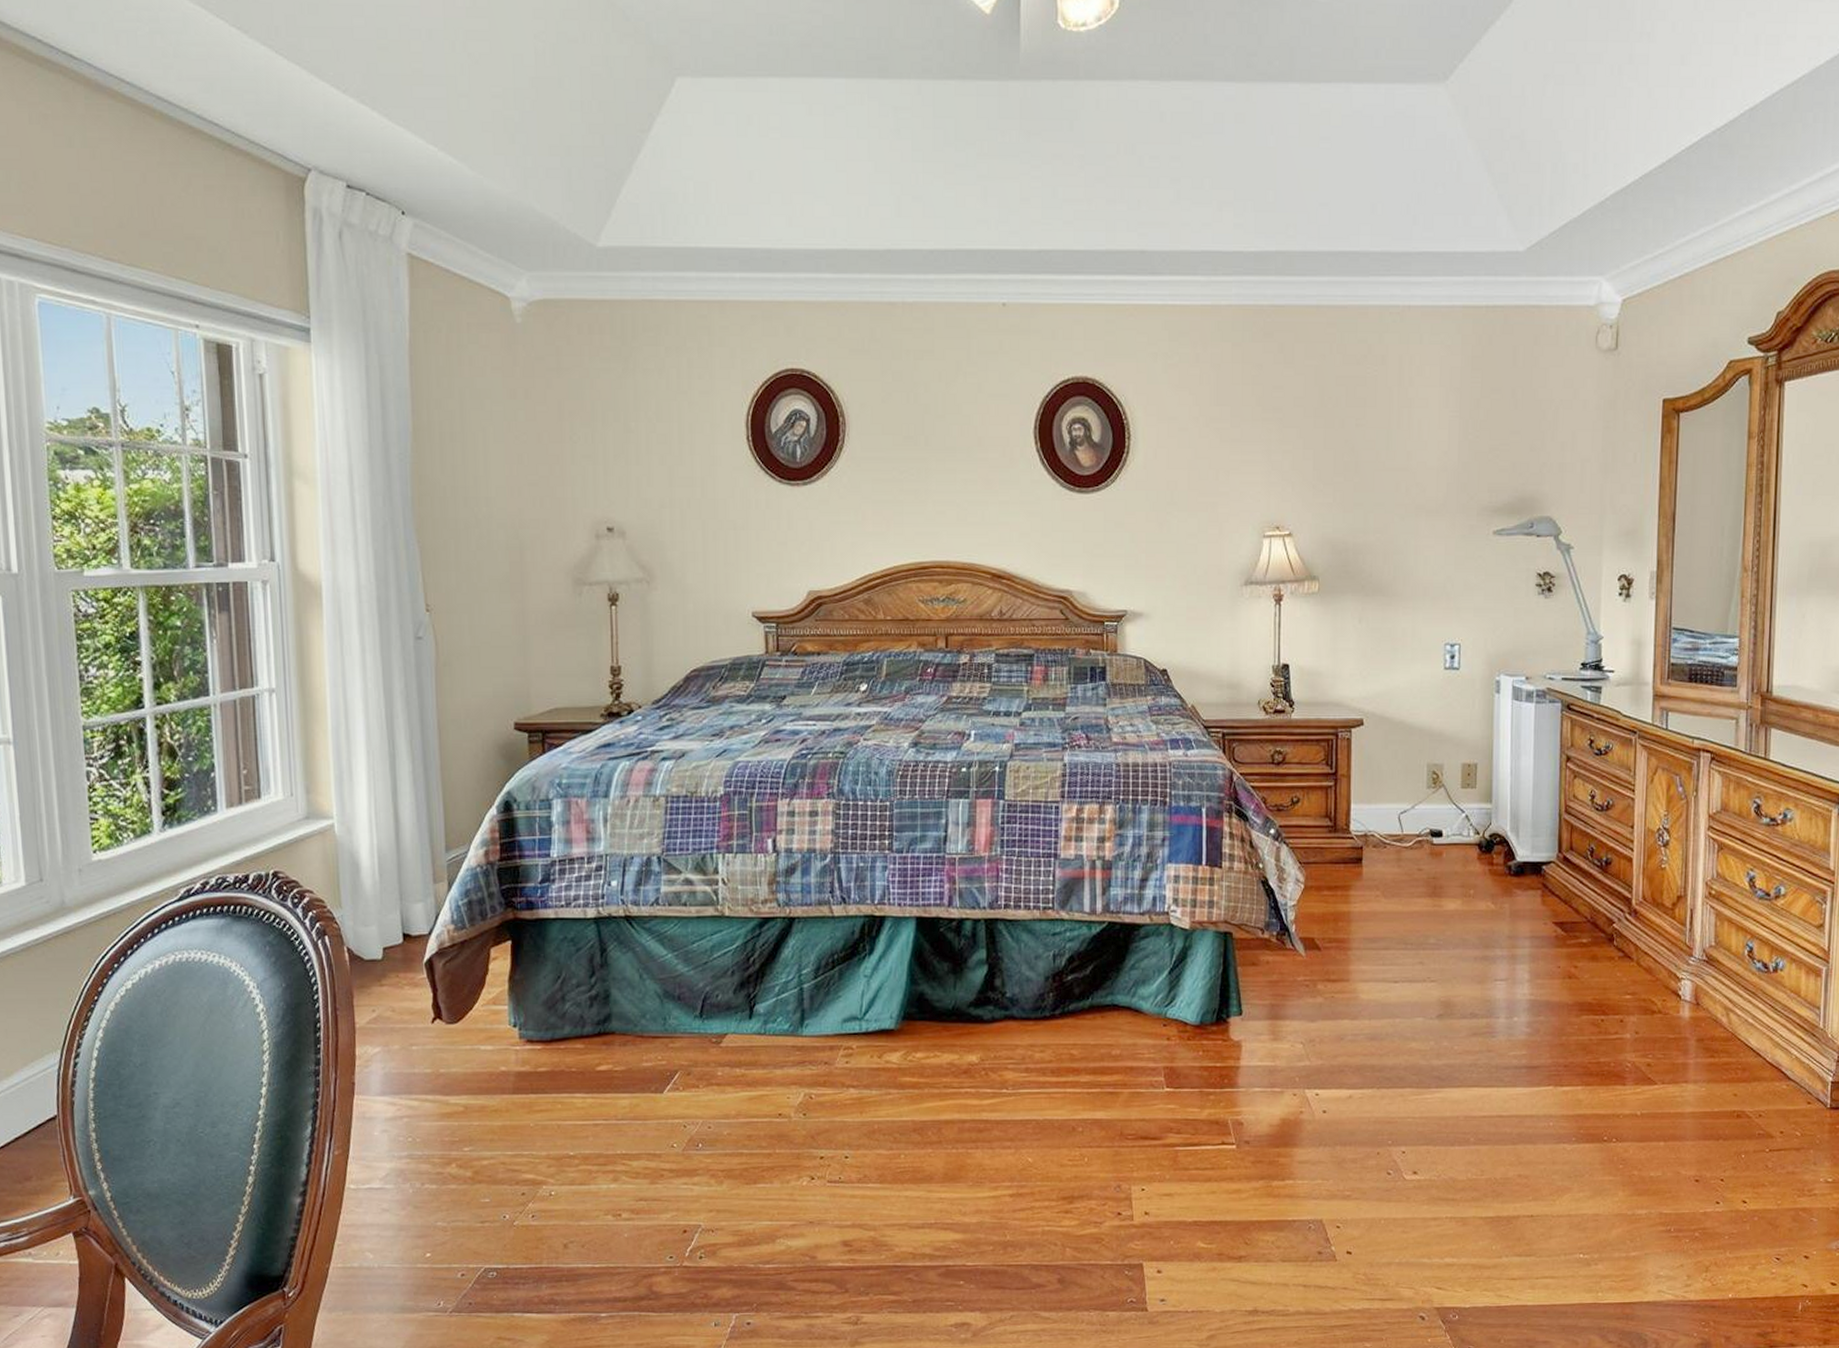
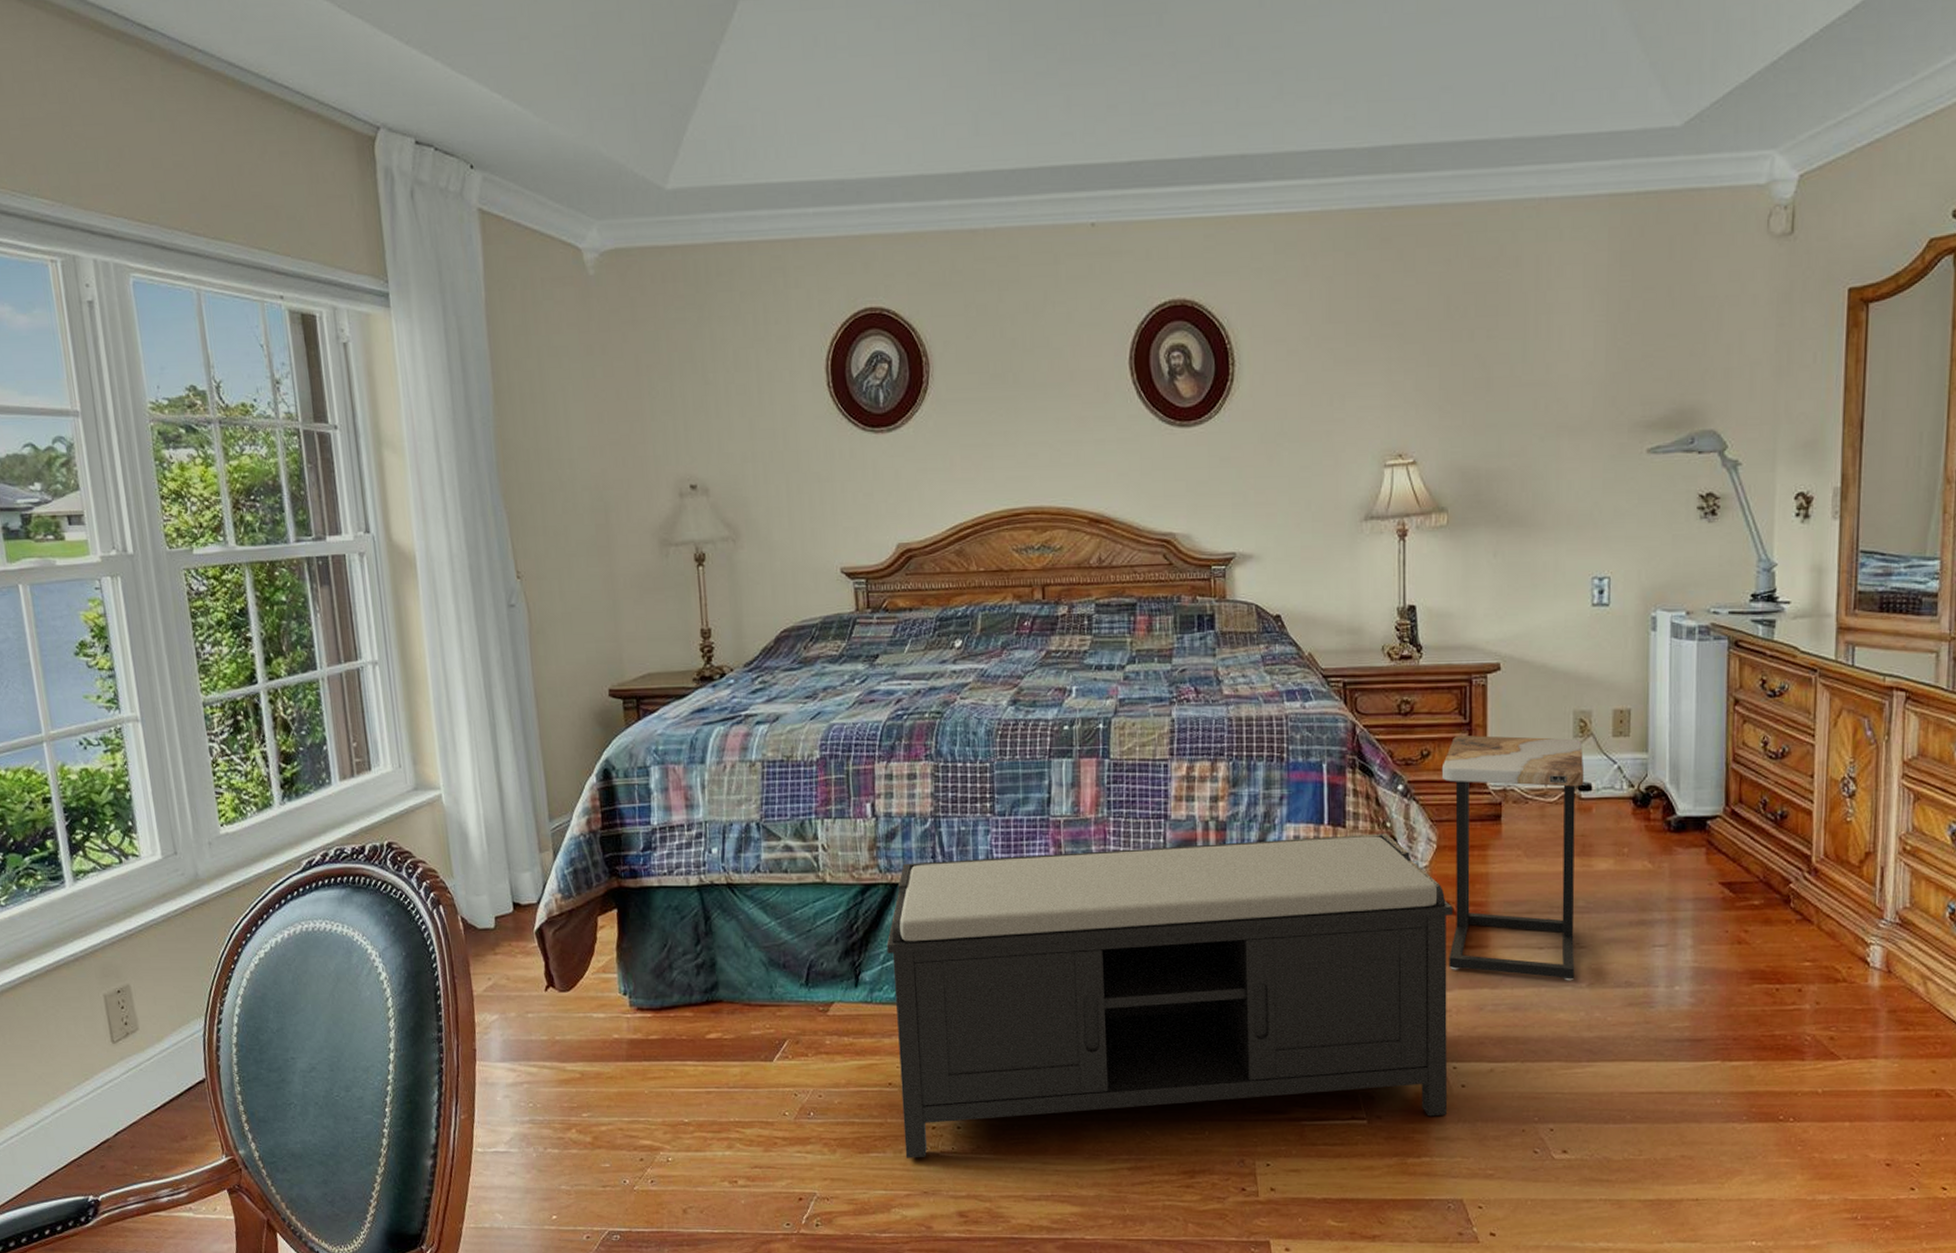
bench: none [782,874,1318,1188] -> present [886,833,1453,1158]
side table: none [1309,785,1436,1012] -> present [1441,735,1585,981]

